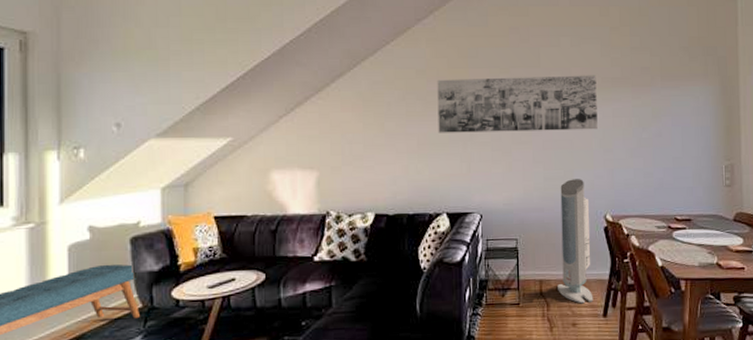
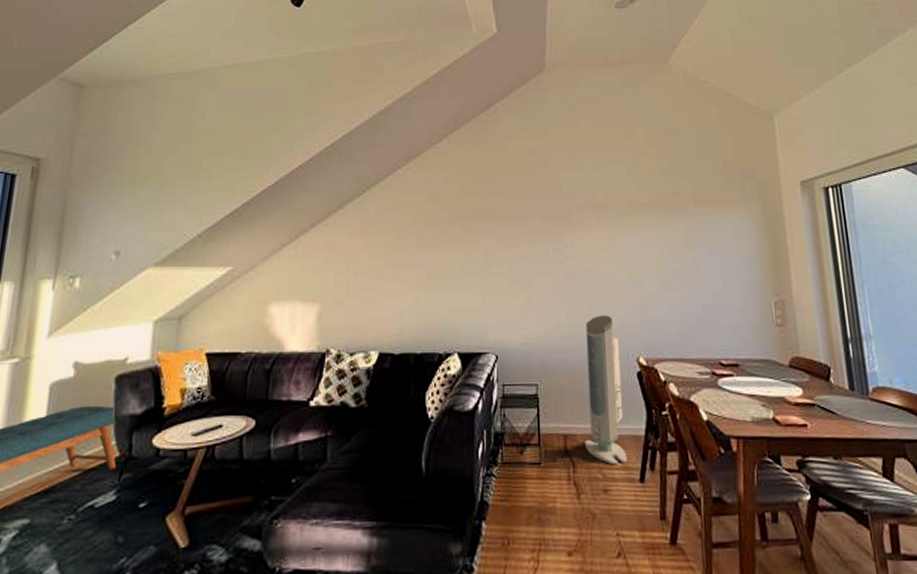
wall art: present [437,75,598,133] -> none [450,200,626,263]

